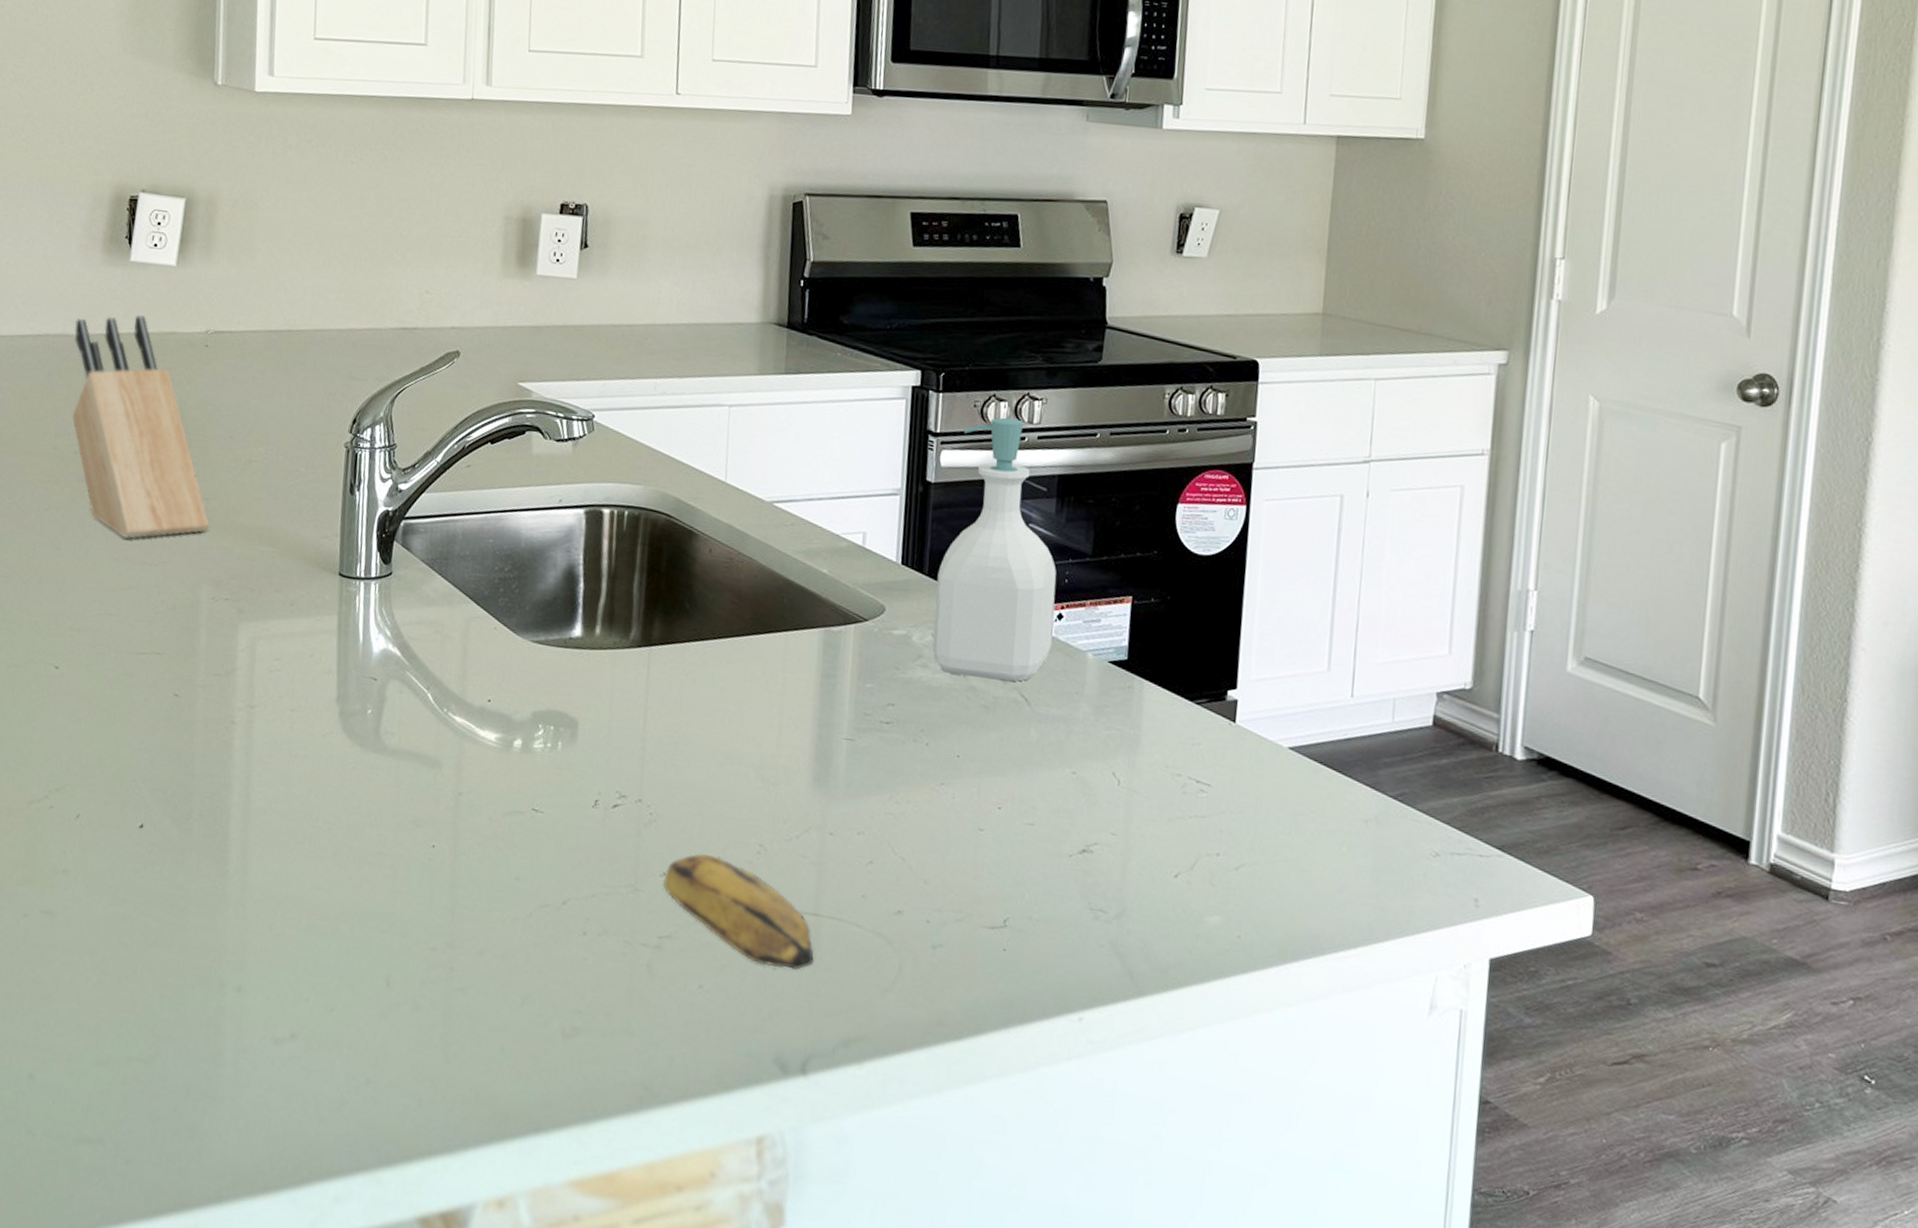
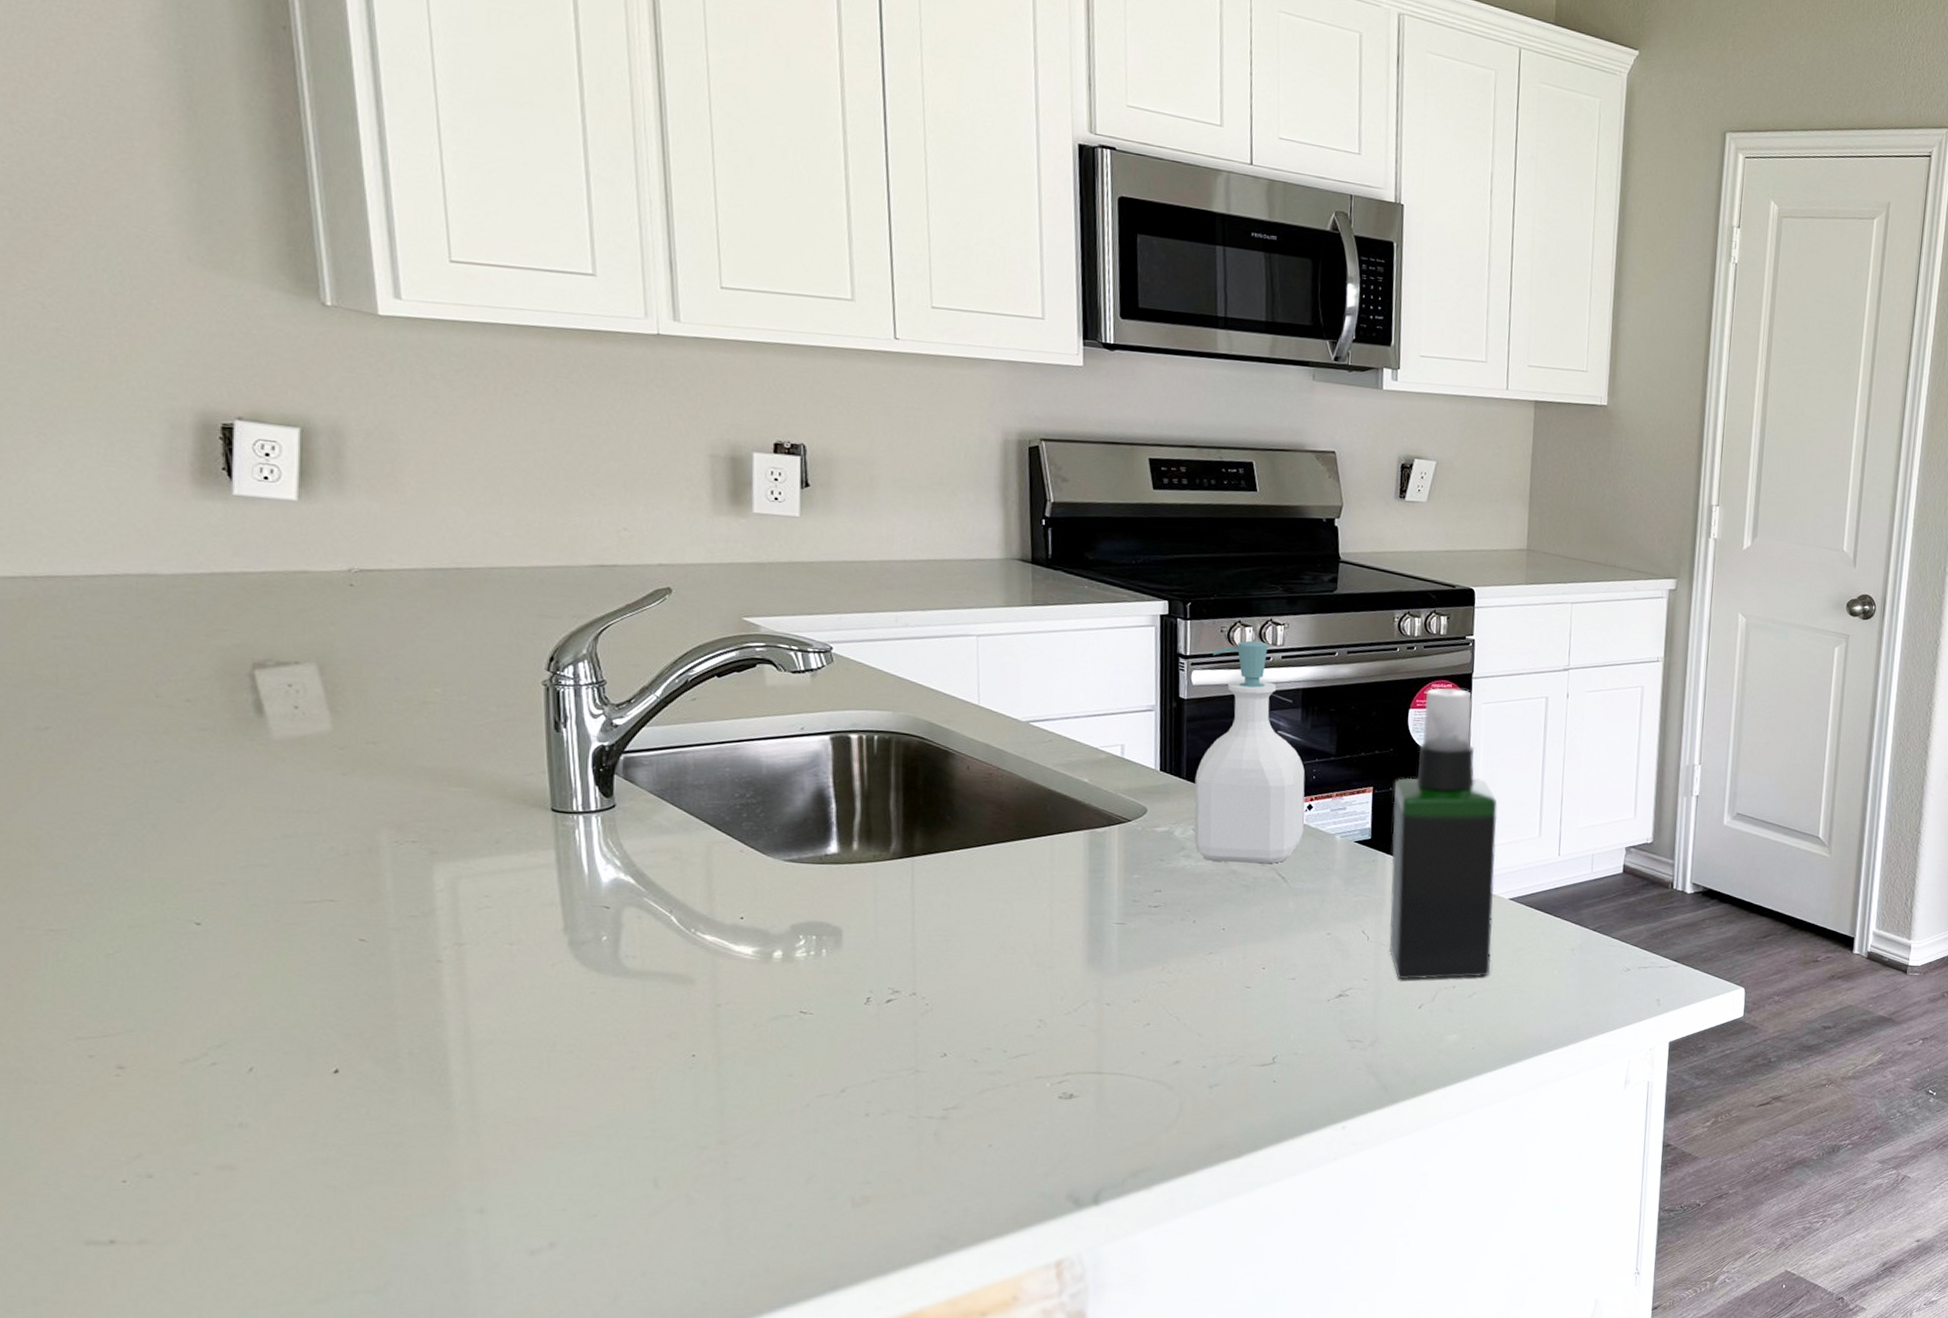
knife block: present [72,315,210,539] -> none [166,553,381,787]
banana: present [663,853,814,970] -> none [945,1034,1099,1121]
spray bottle: none [1143,478,1278,845] -> present [1389,687,1498,980]

